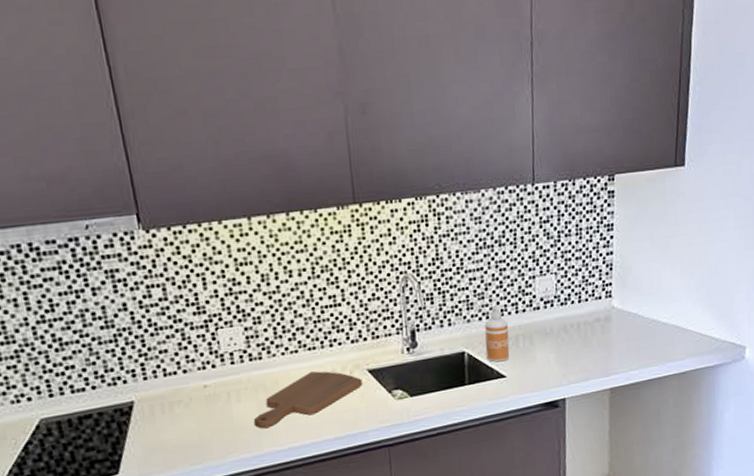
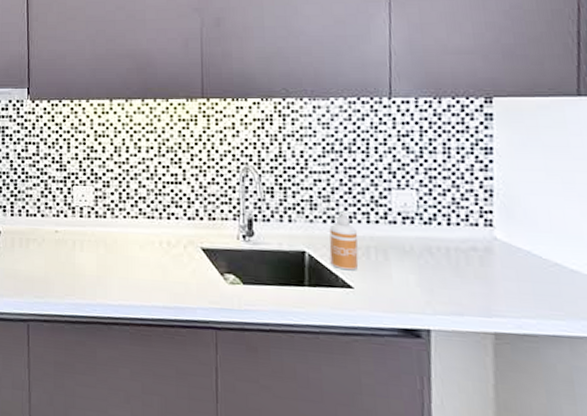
cutting board: present [254,371,363,429] -> none [92,237,195,281]

